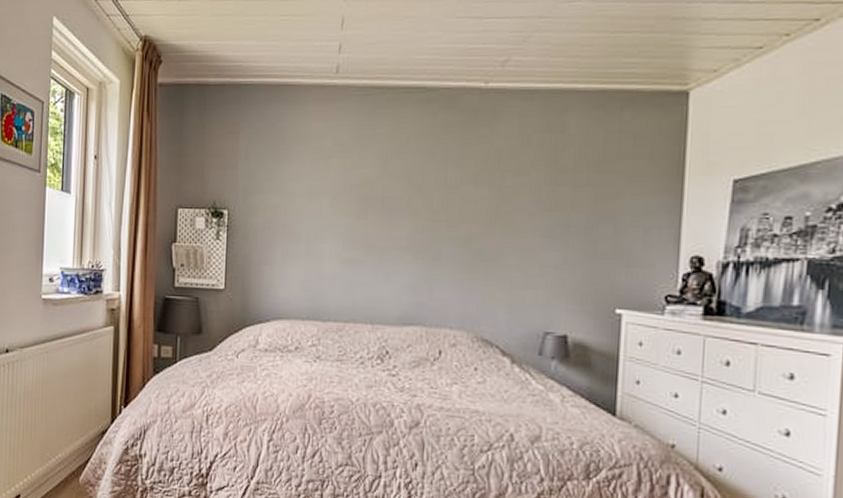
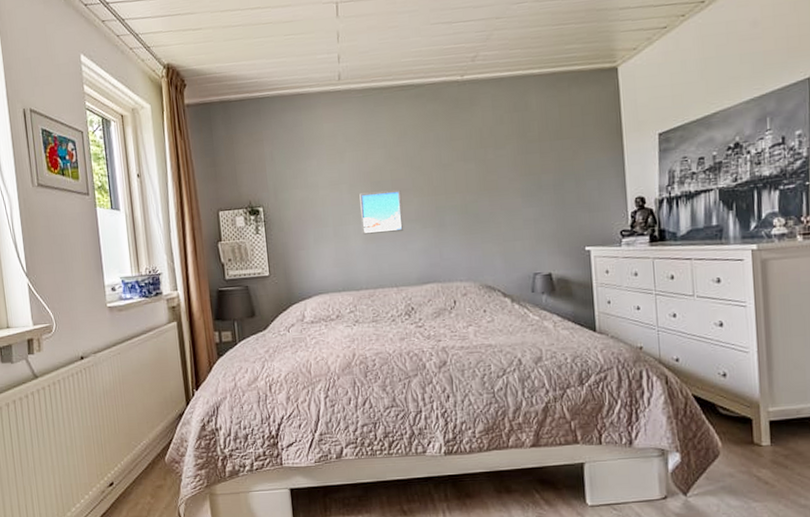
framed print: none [339,208,393,259] -> present [359,189,404,235]

